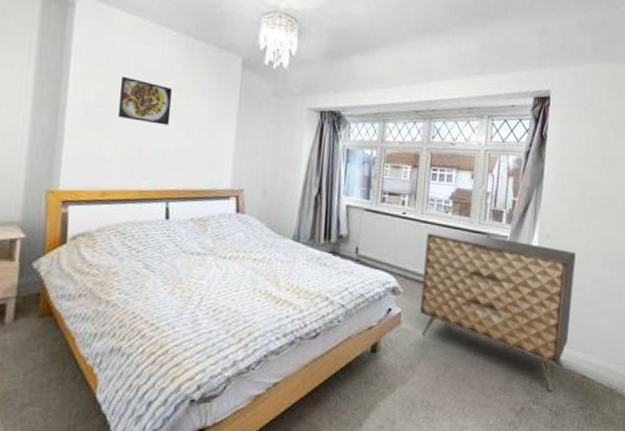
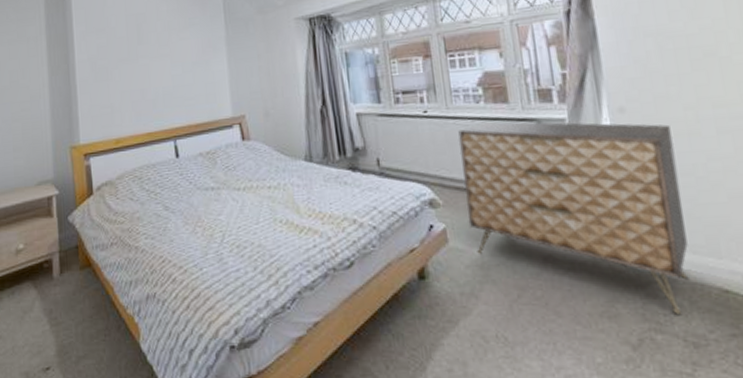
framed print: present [118,76,173,125] -> none [116,26,165,67]

